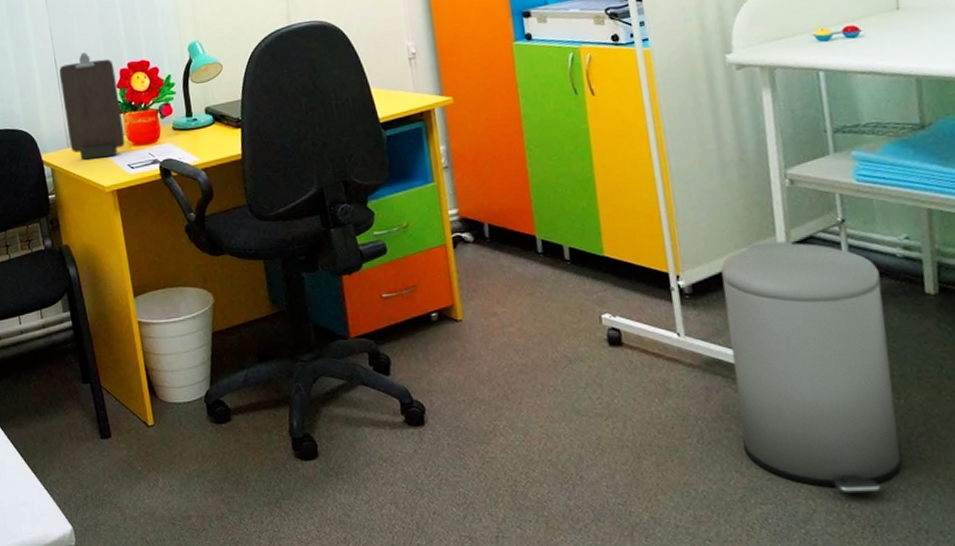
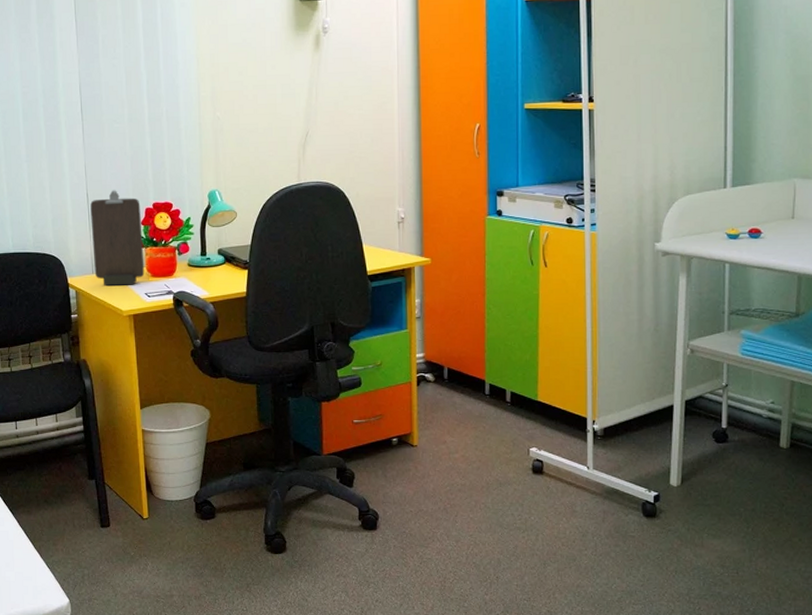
pedal bin: present [721,240,902,494] -> none [627,398,748,599]

